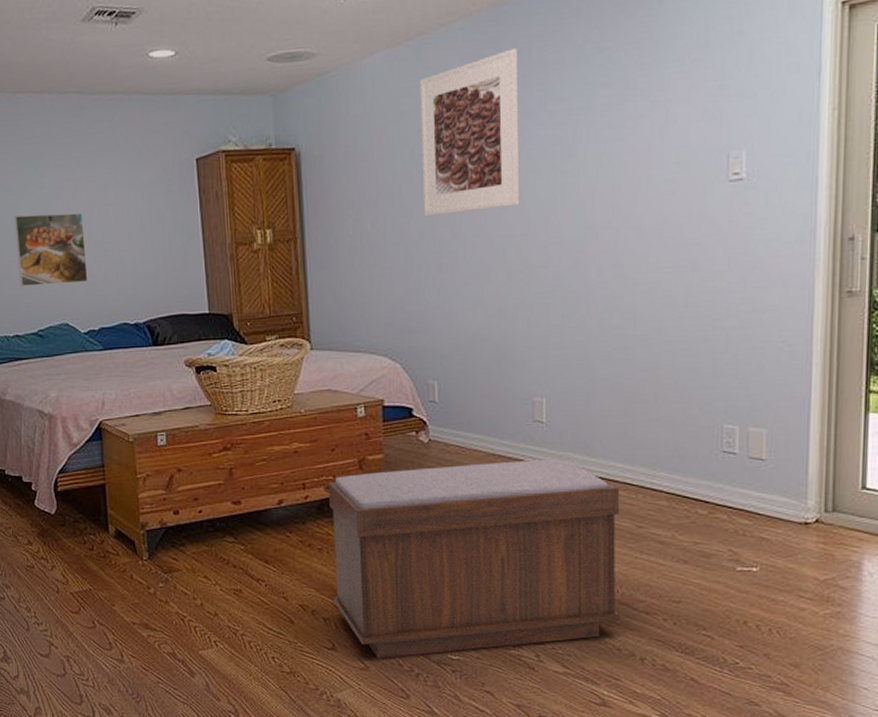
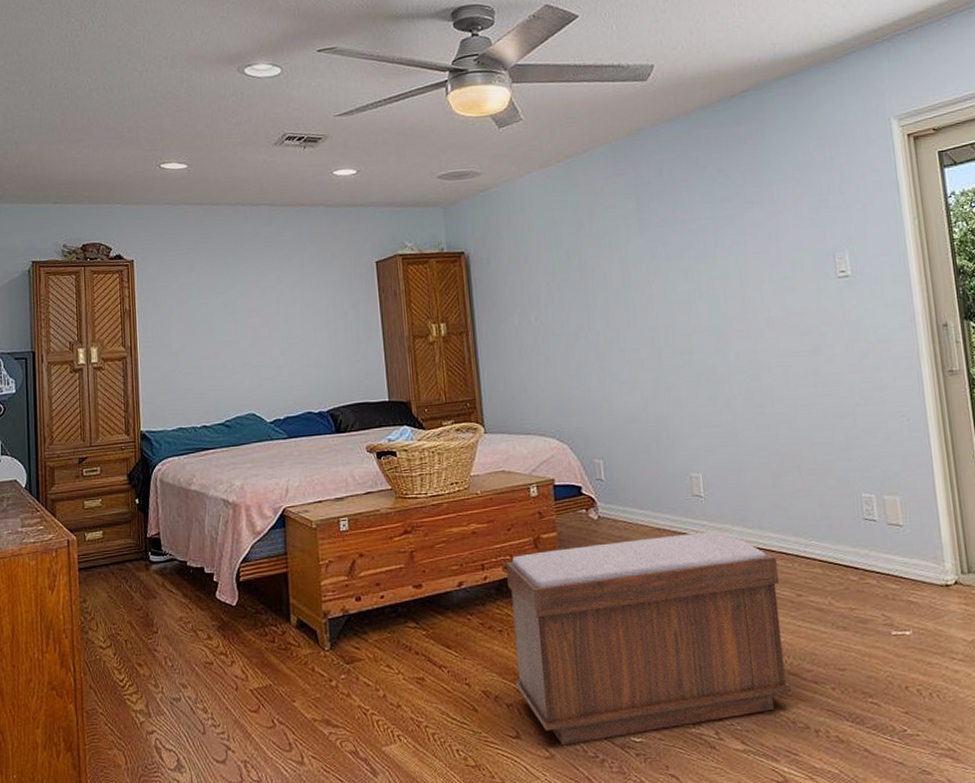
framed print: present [13,212,88,287] -> none [205,310,275,380]
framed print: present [420,48,520,217] -> none [570,169,664,311]

